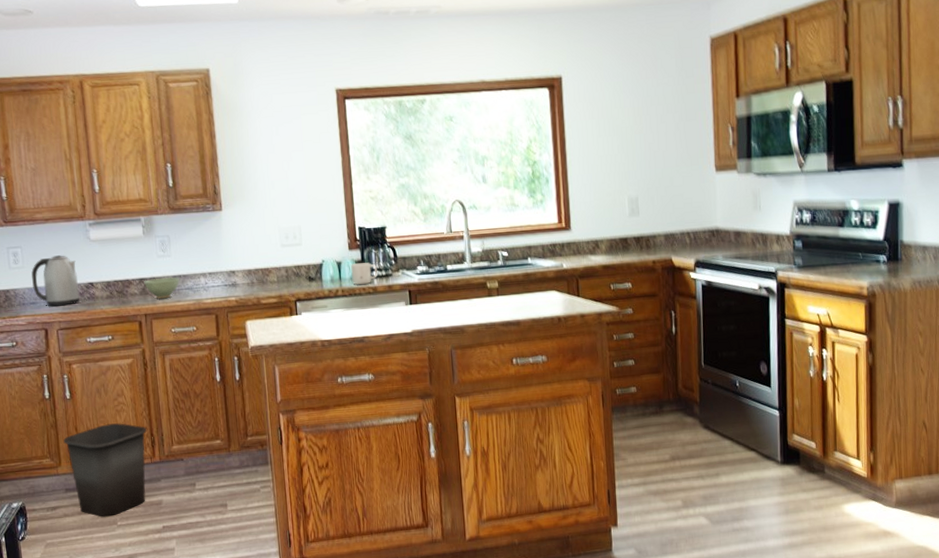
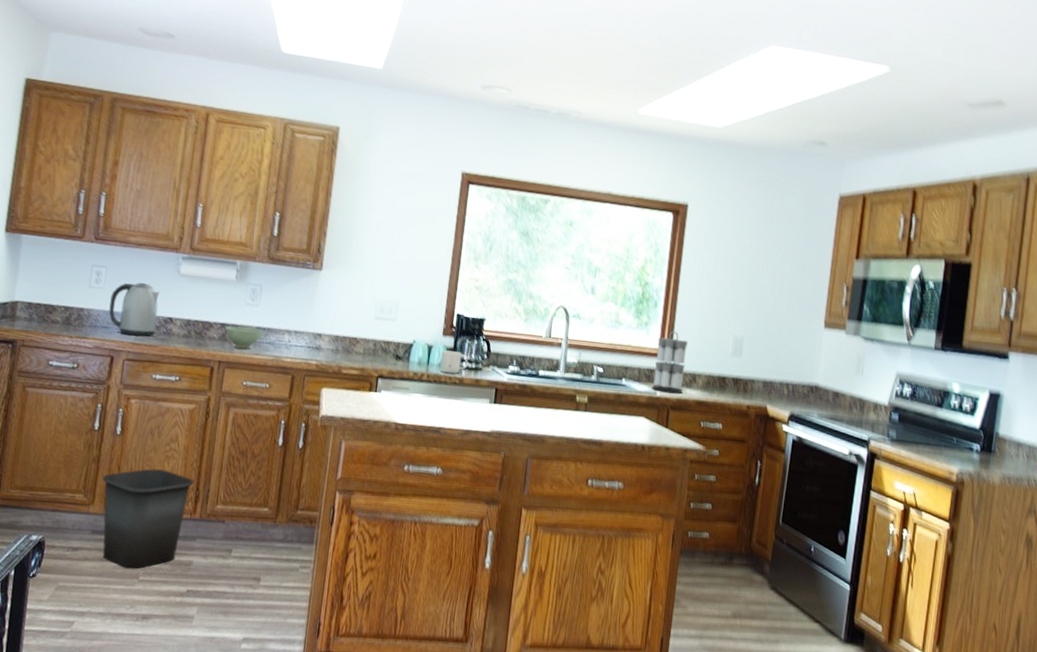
spice rack: none [555,203,588,264] -> present [652,331,688,394]

